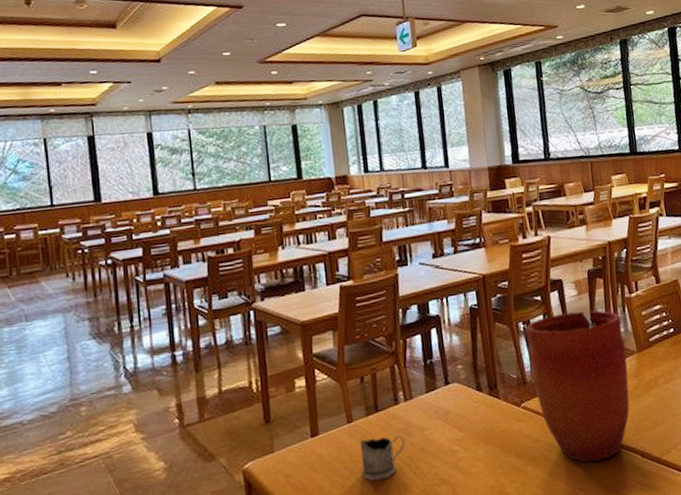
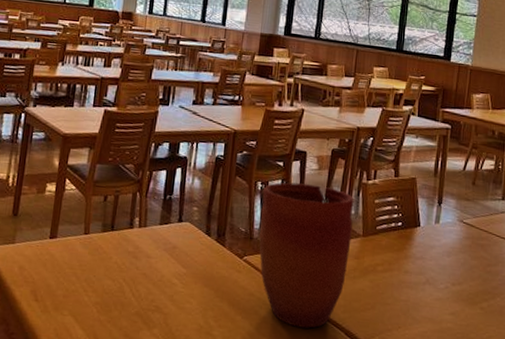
tea glass holder: present [360,435,405,482] -> none [87,252,131,293]

